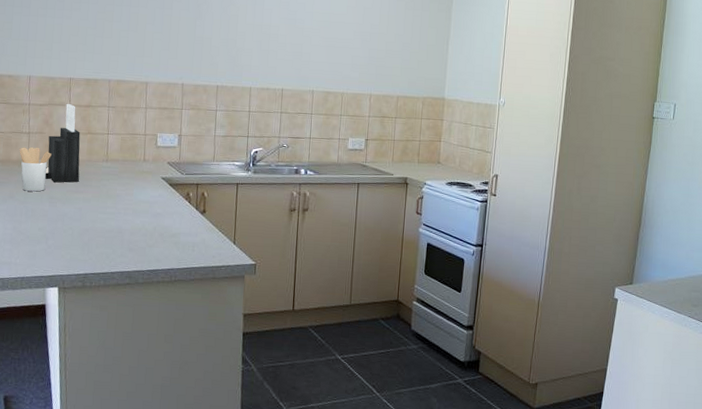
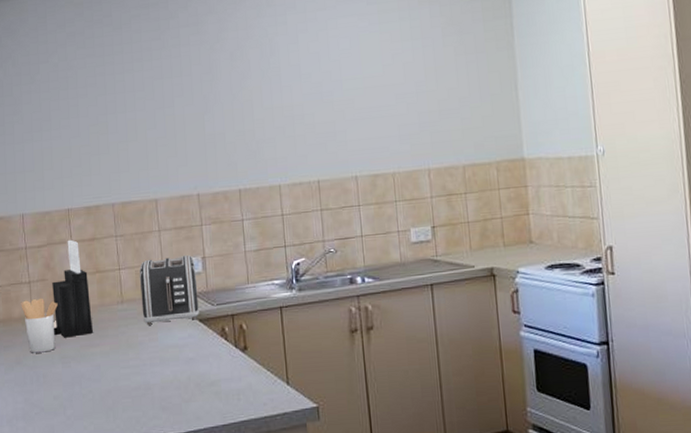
toaster: none [123,129,172,184] -> present [139,255,199,325]

